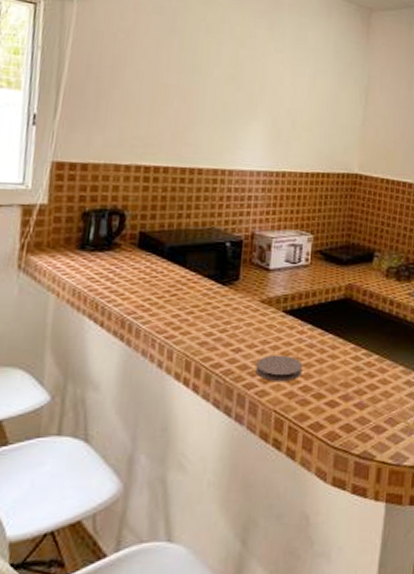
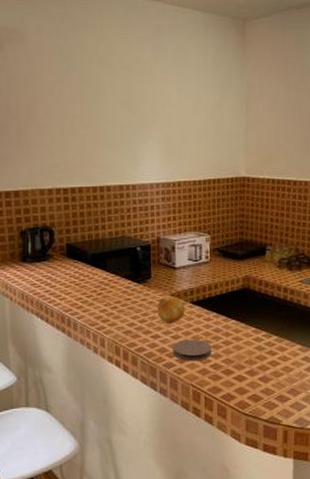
fruit: none [242,303,276,335] -> present [157,296,185,323]

